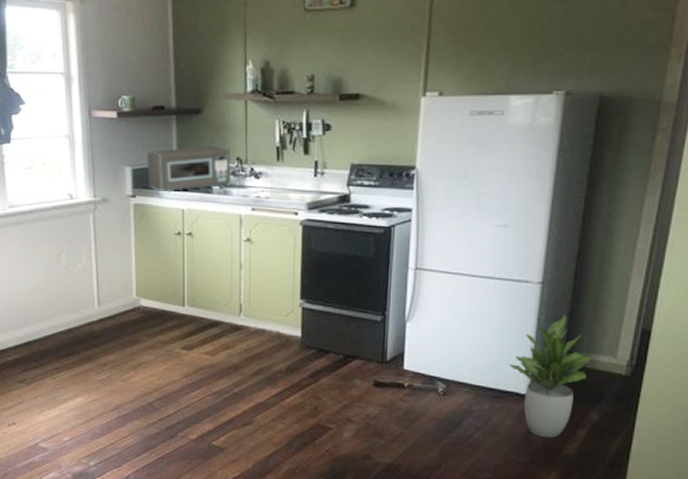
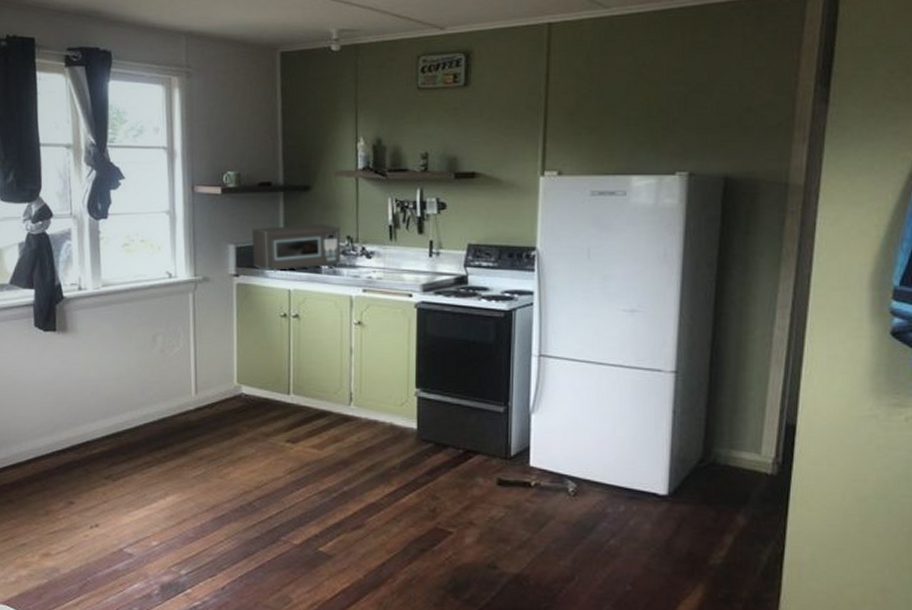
potted plant: present [508,314,591,438] -> none [644,406,733,545]

